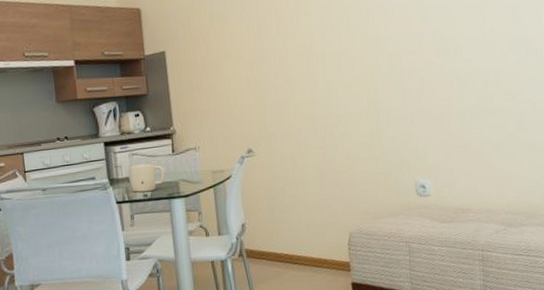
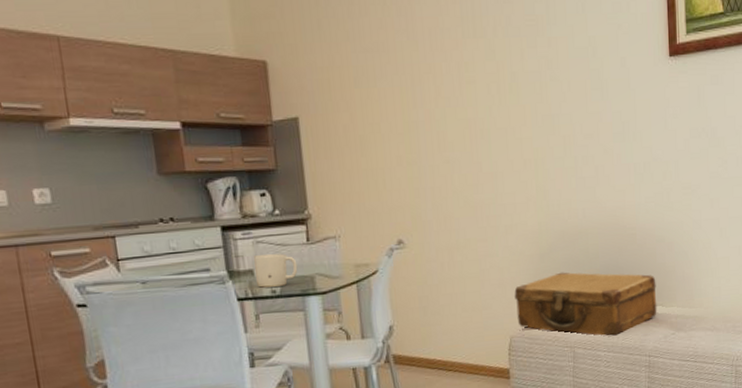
suitcase: none [351,173,487,232] -> present [514,272,657,336]

